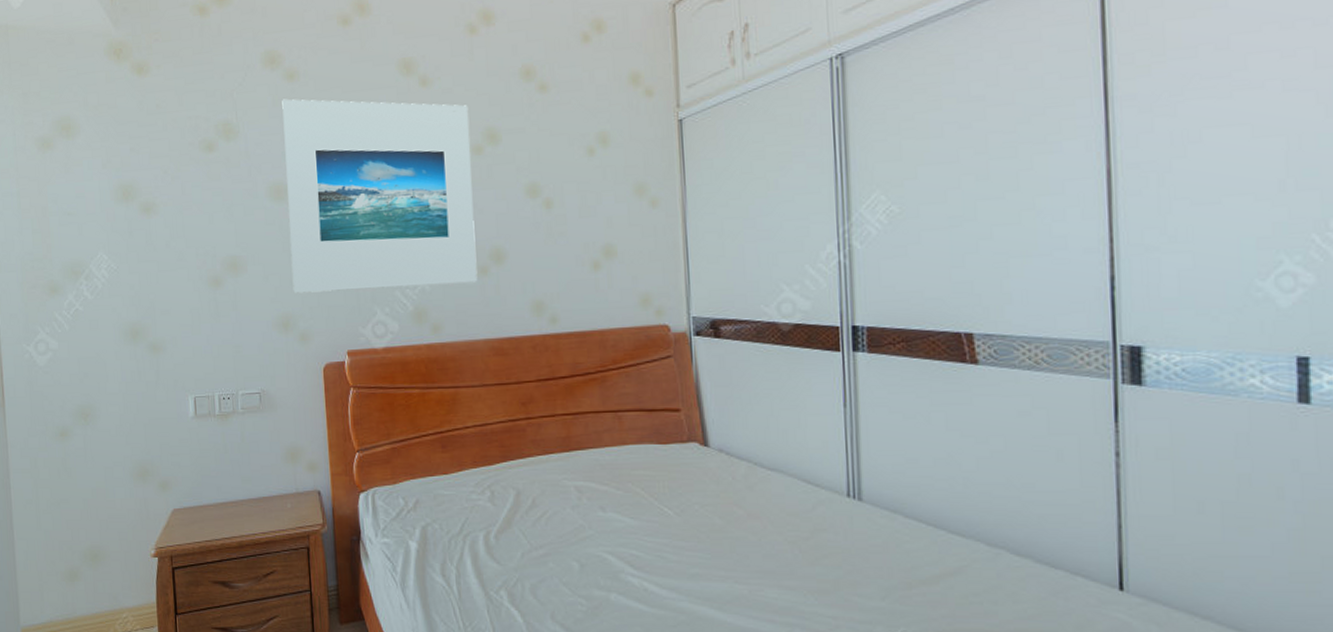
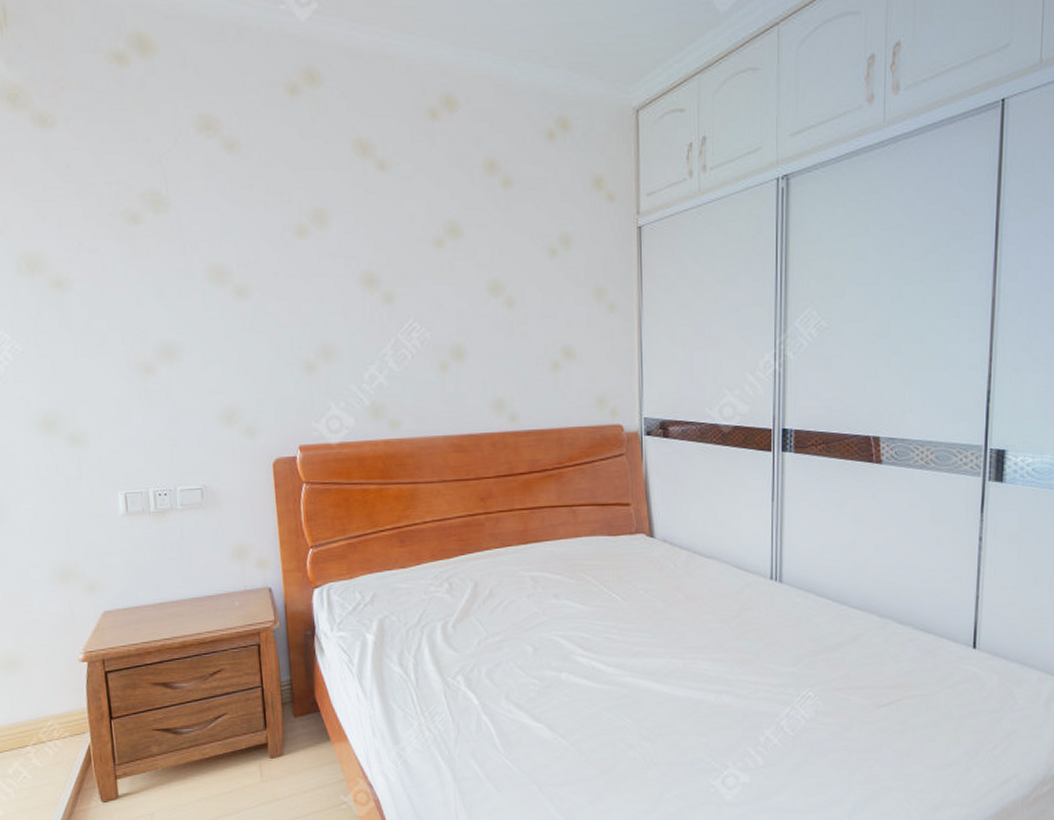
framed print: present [282,99,478,294] -> none [220,171,438,385]

